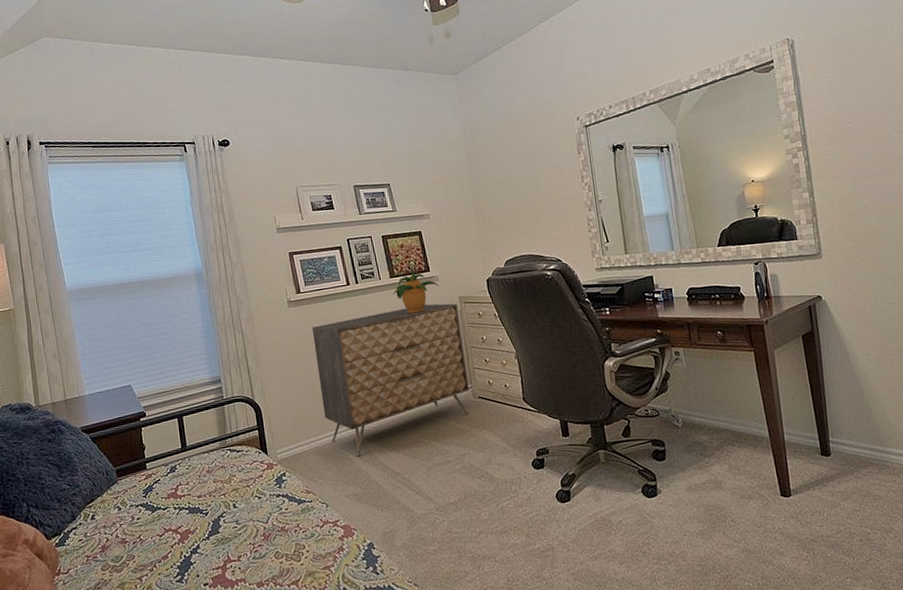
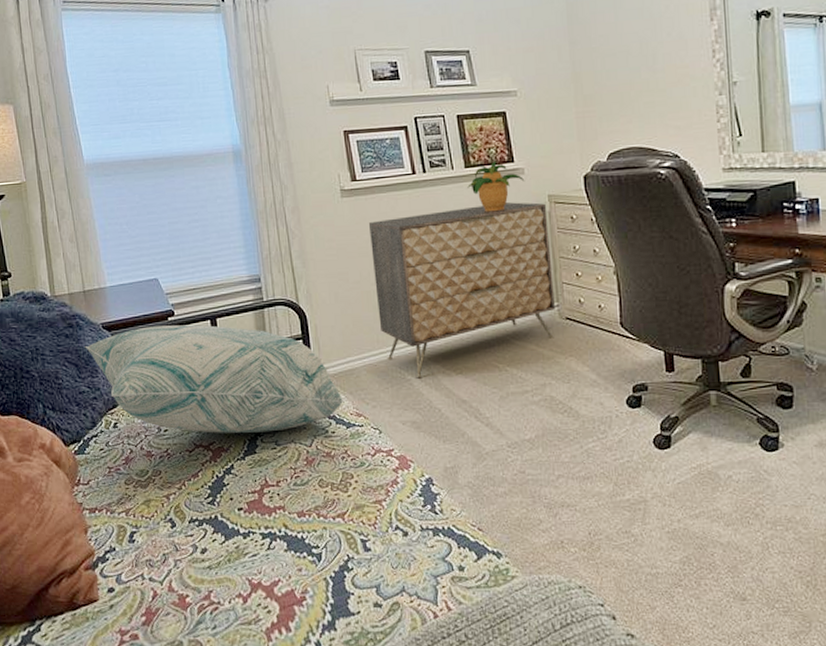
decorative pillow: none [65,423,296,518] -> present [85,325,344,433]

